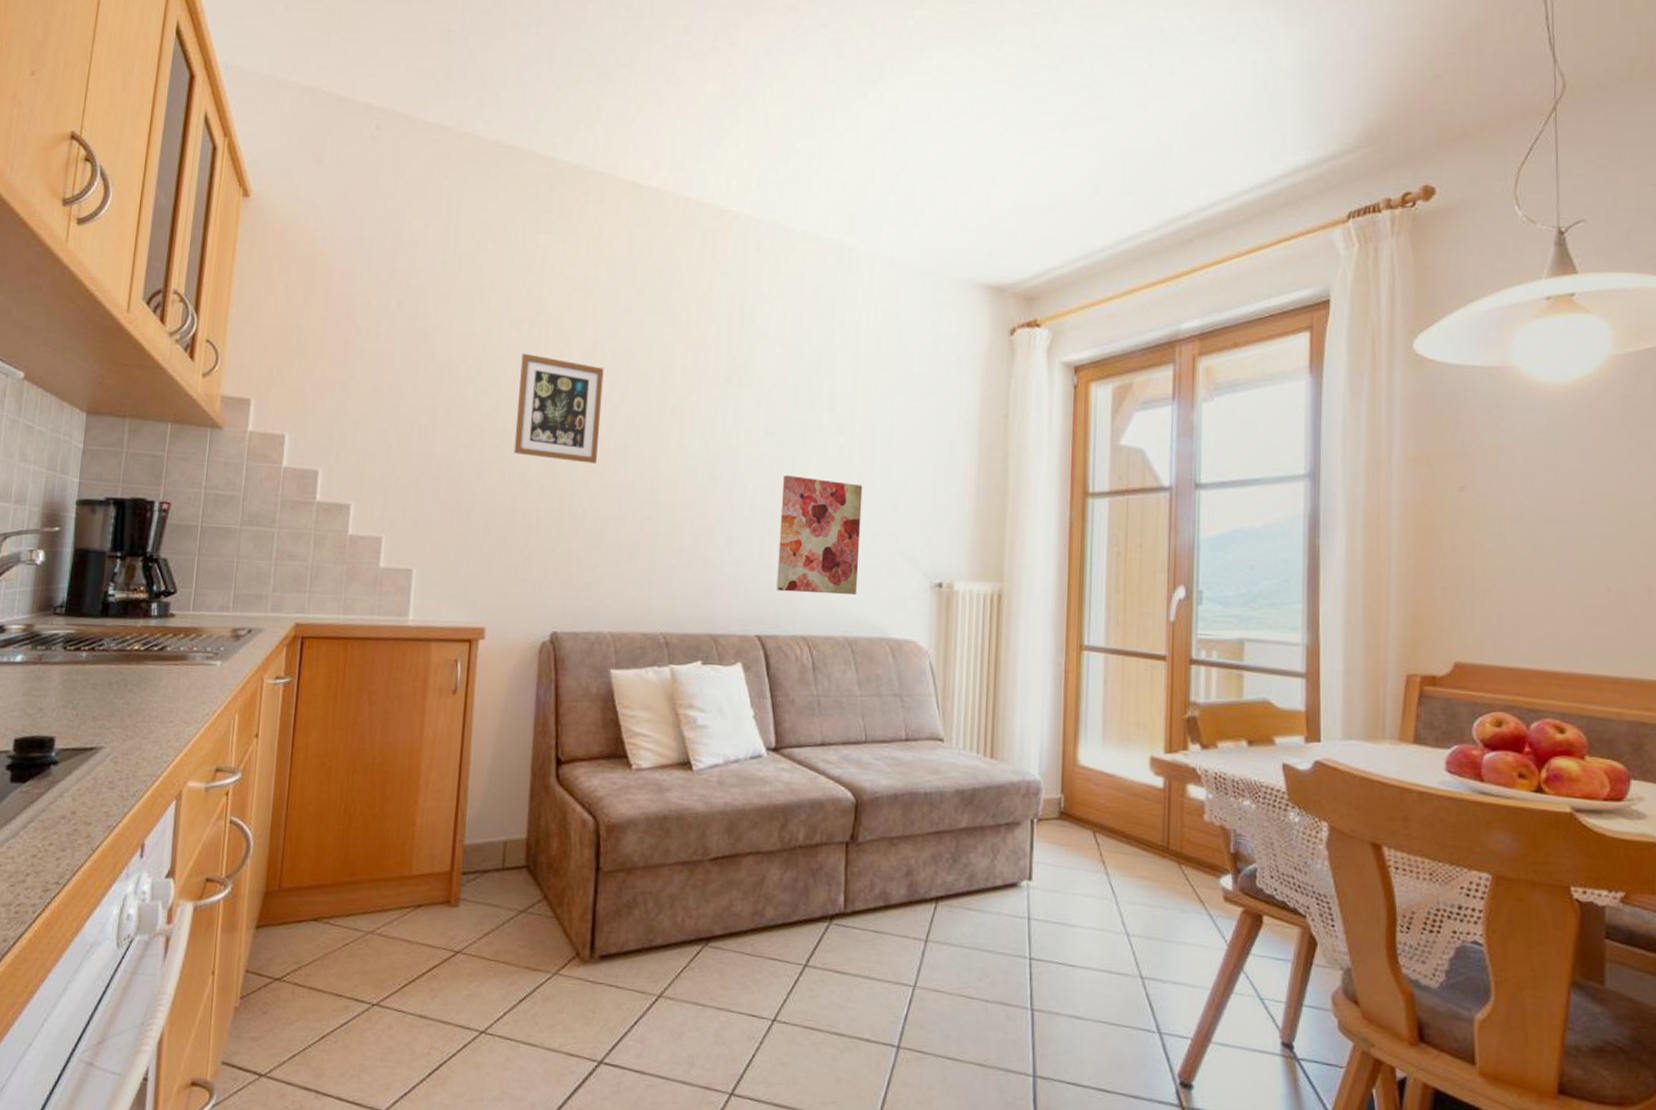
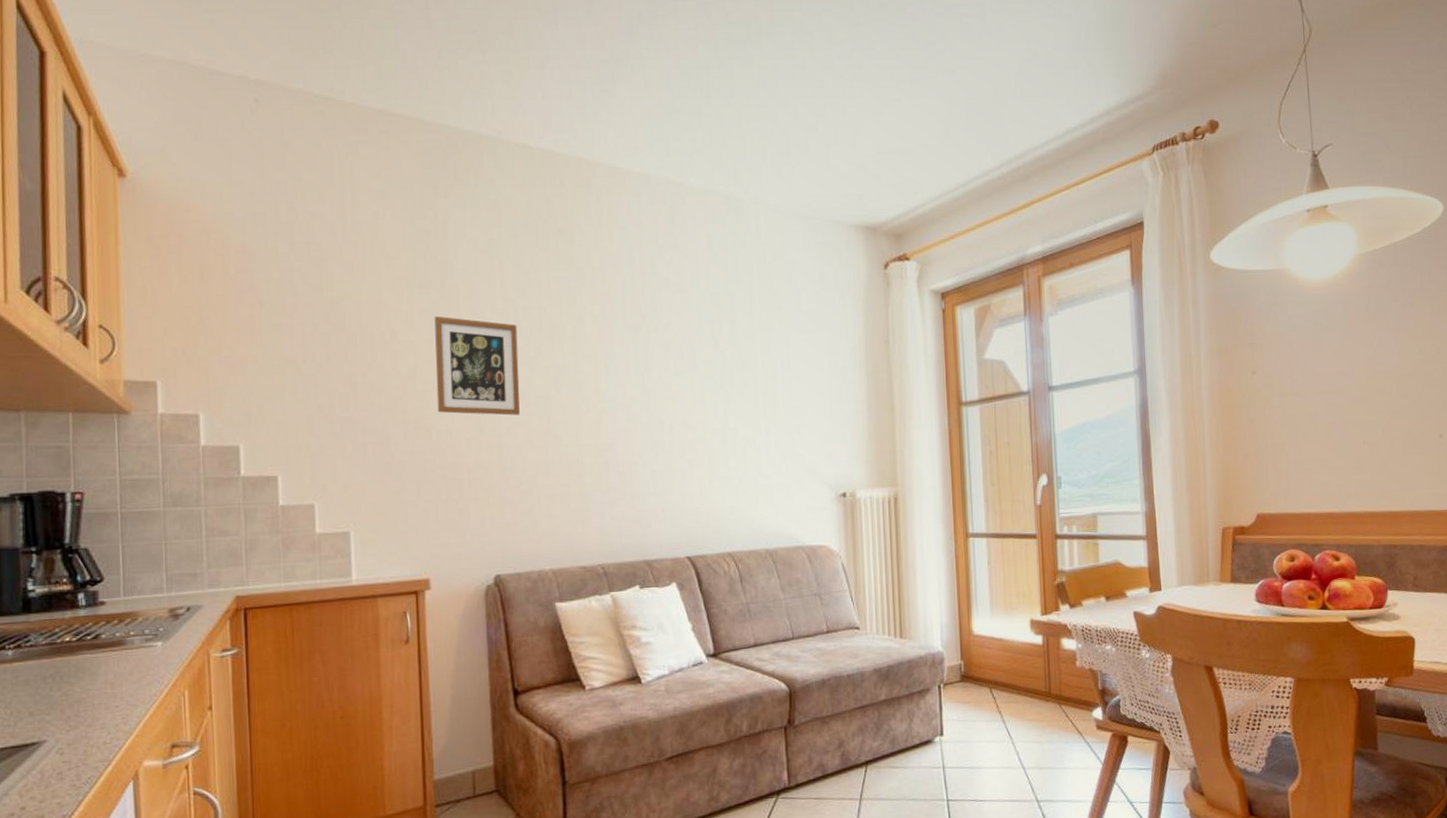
wall art: present [776,474,863,596] -> none [696,409,773,515]

